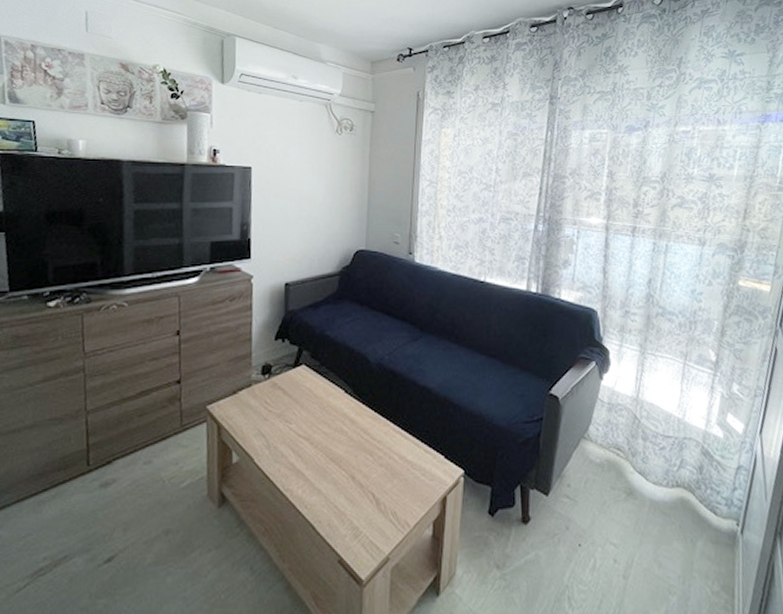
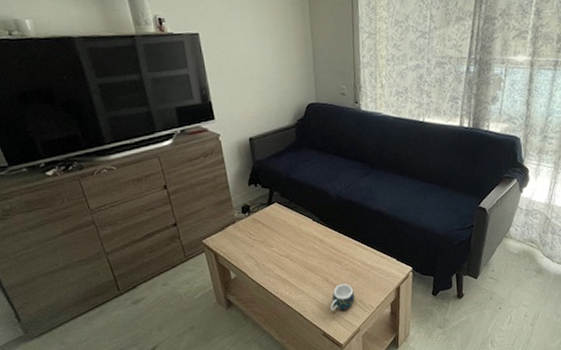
mug: none [353,484,386,526] -> present [330,283,355,311]

